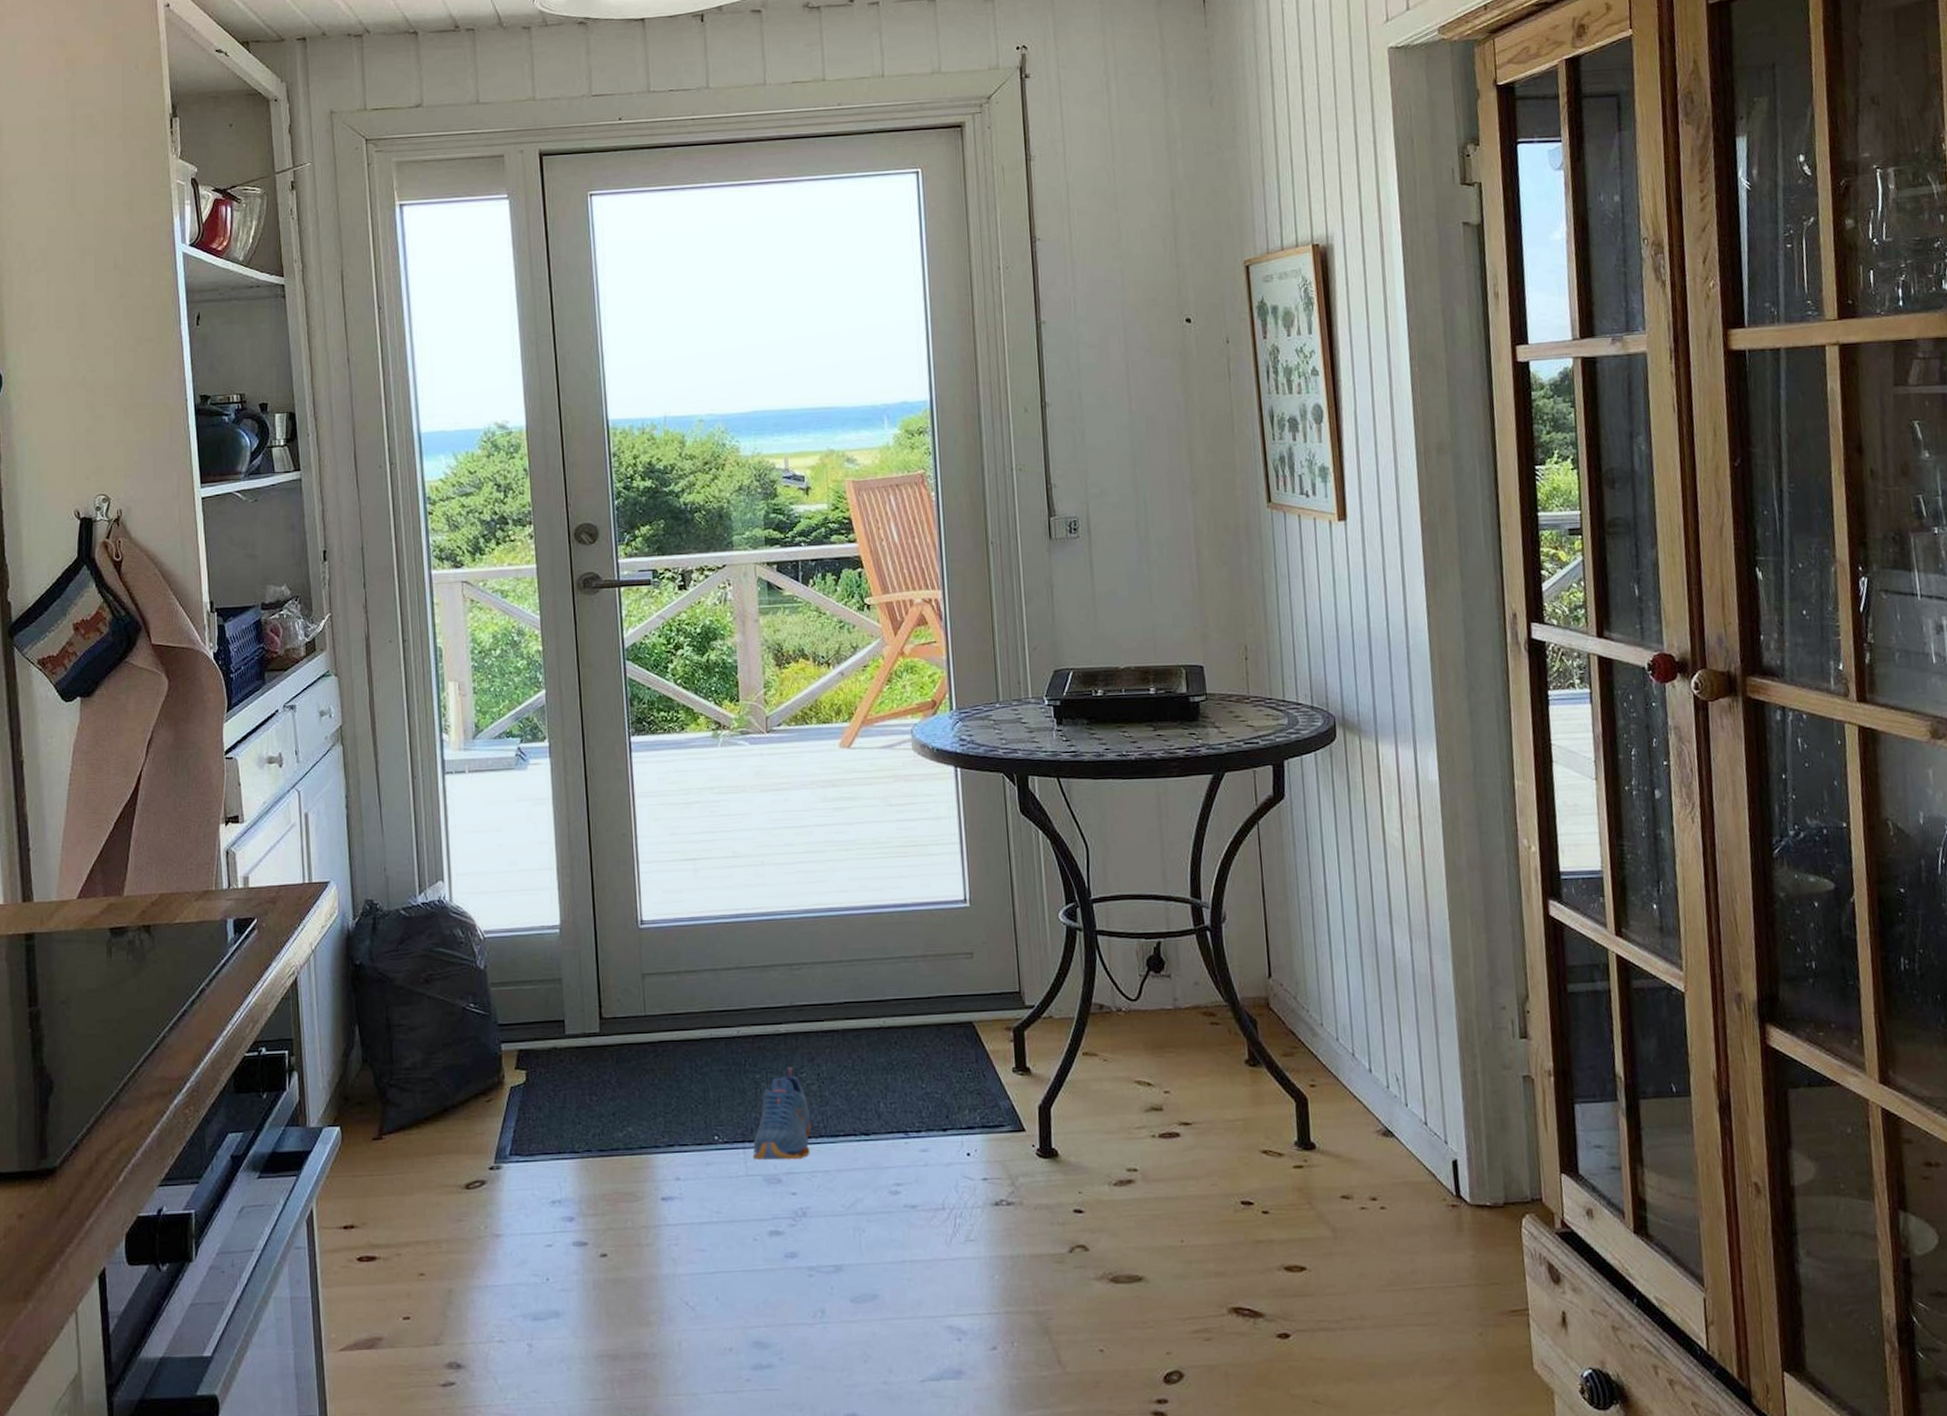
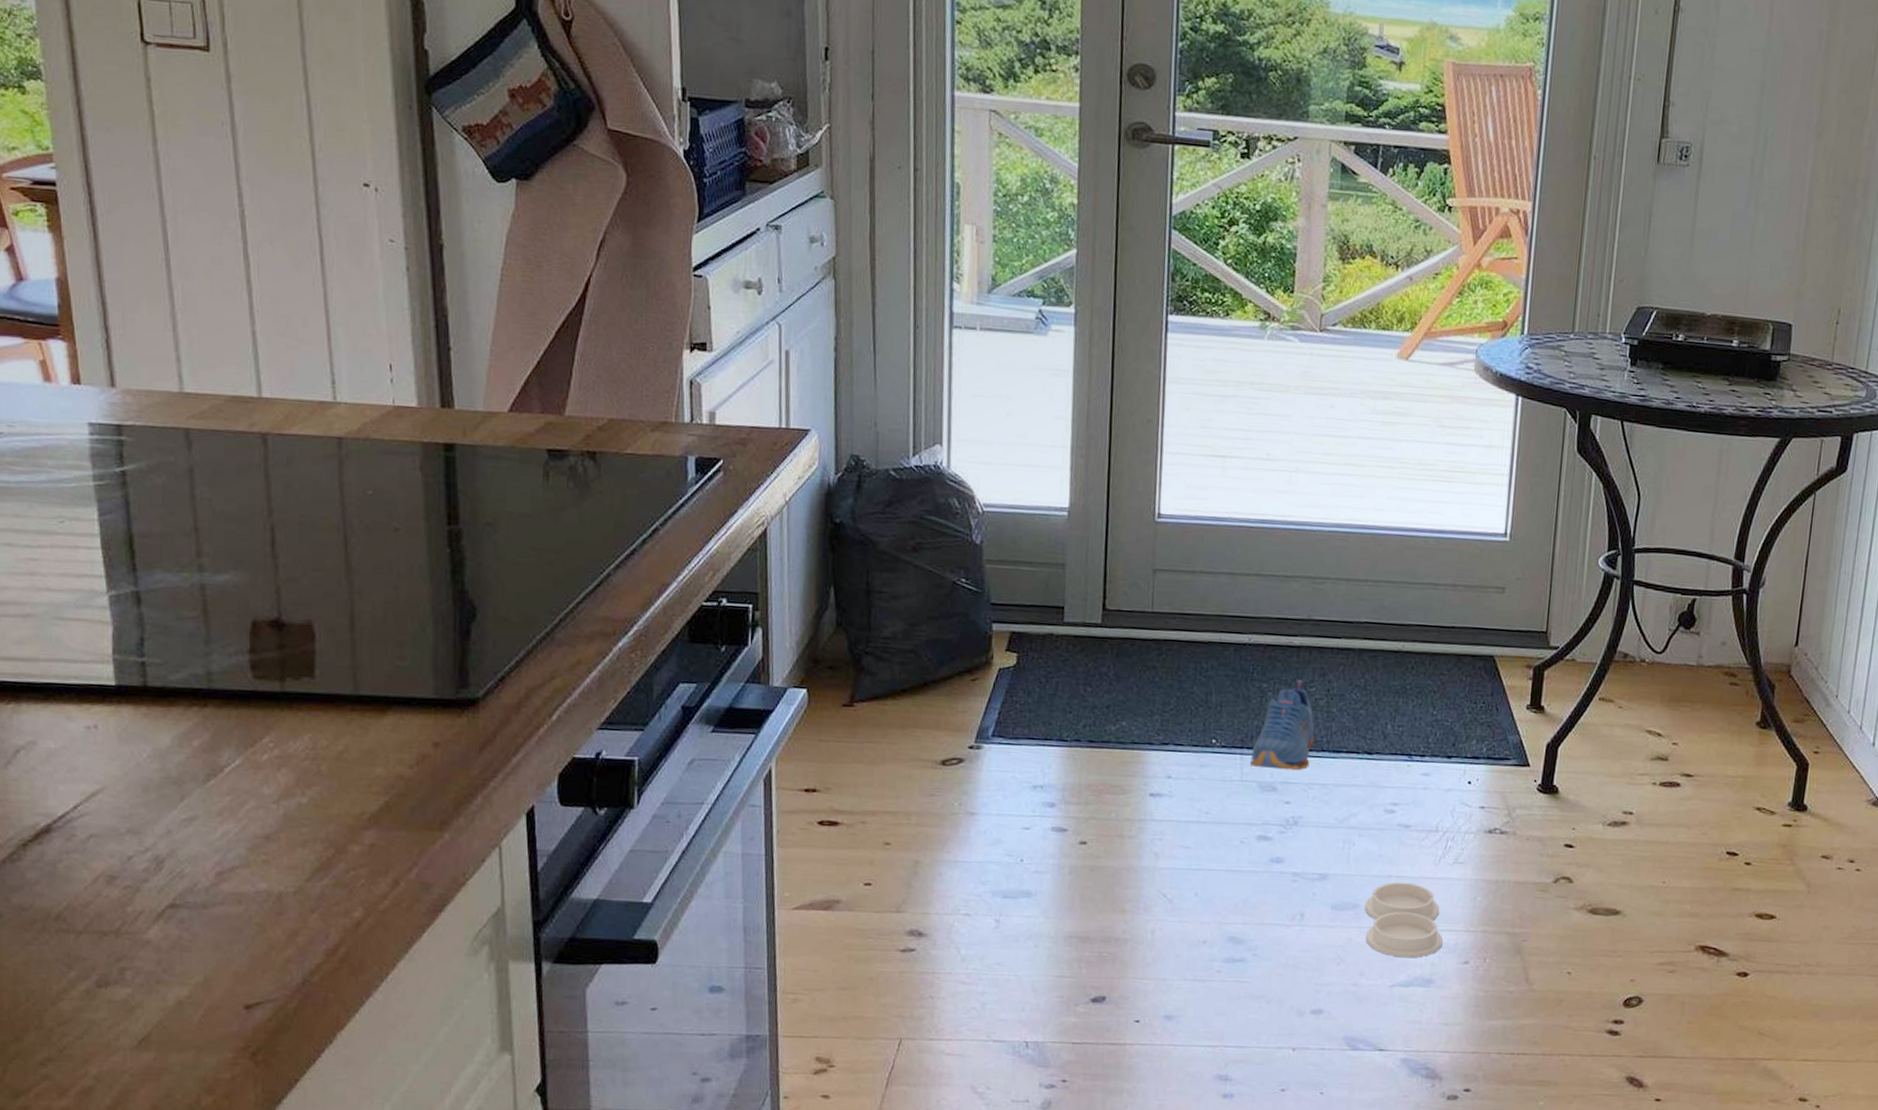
pet bowl: none [883,1266,967,1349] -> present [1364,882,1443,958]

